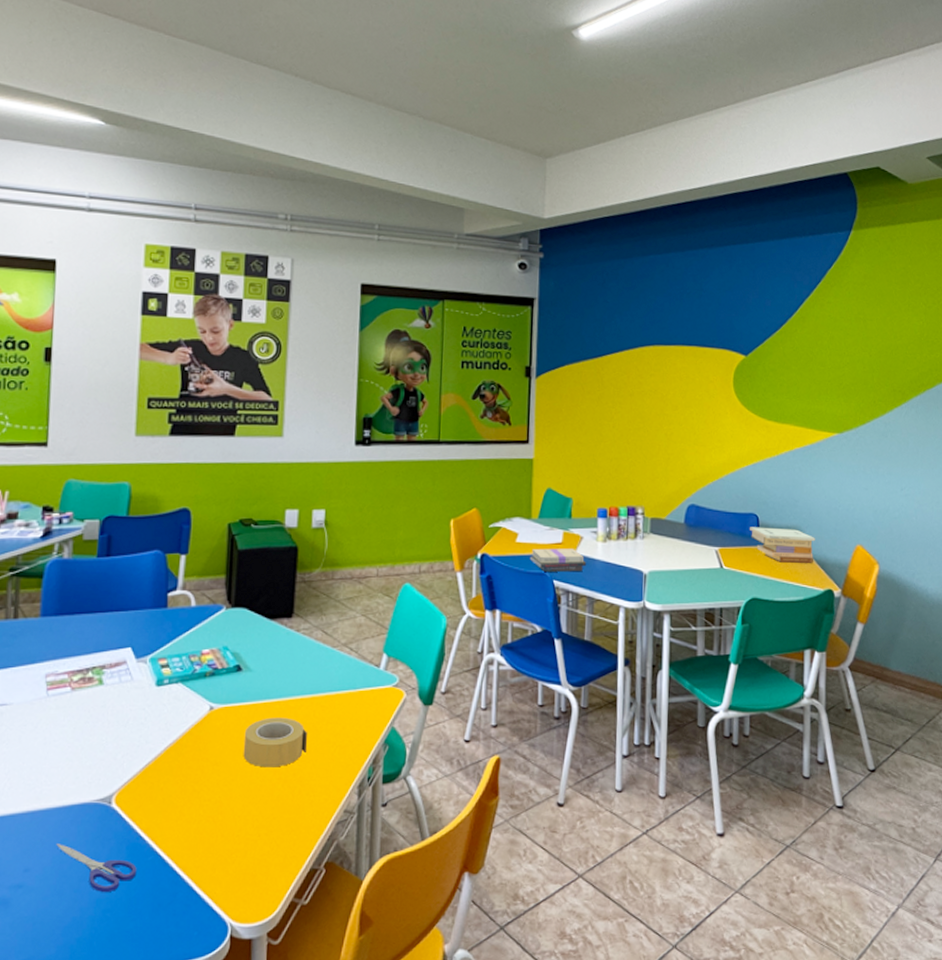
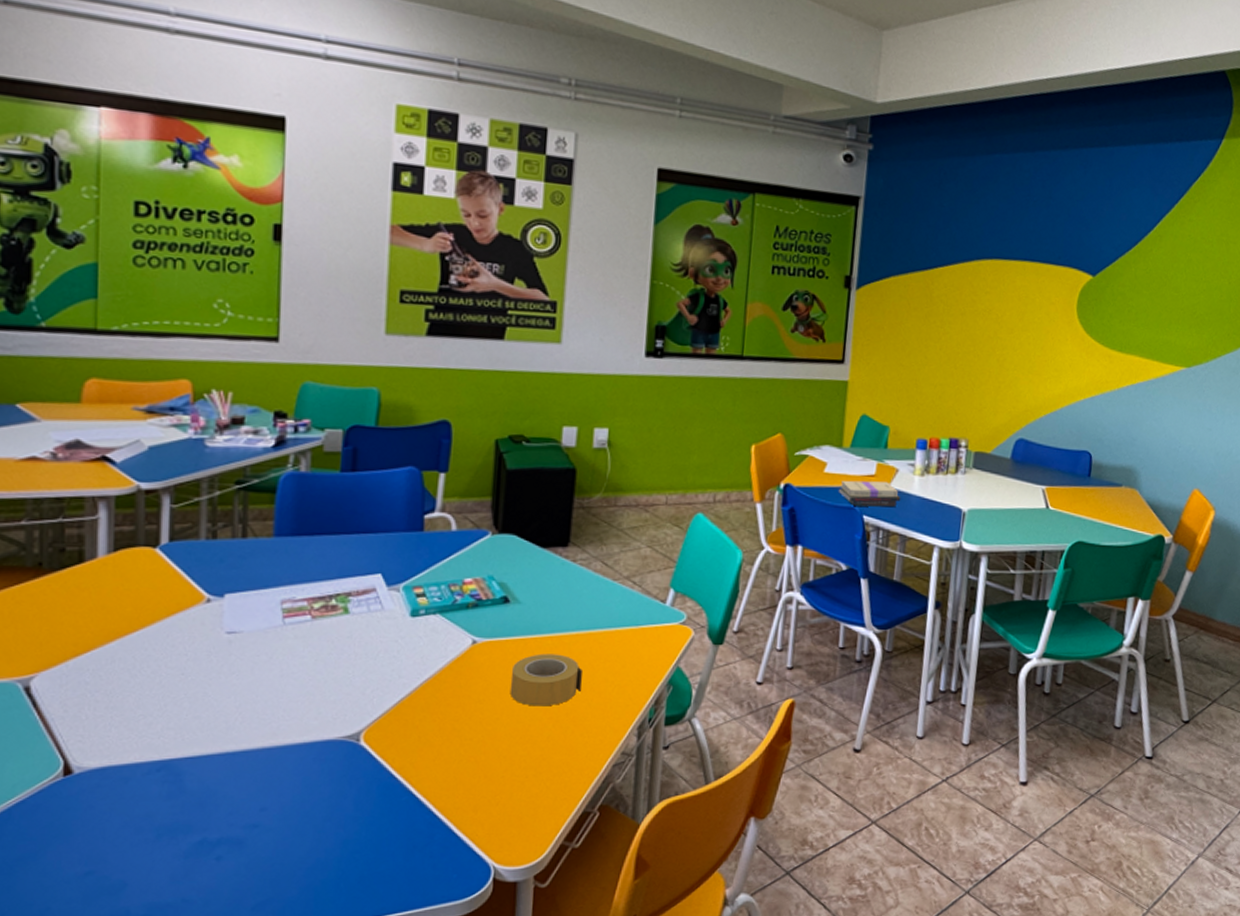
scissors: present [56,844,137,893] -> none [296,782,389,834]
books: present [750,527,815,563] -> none [1081,465,1151,507]

